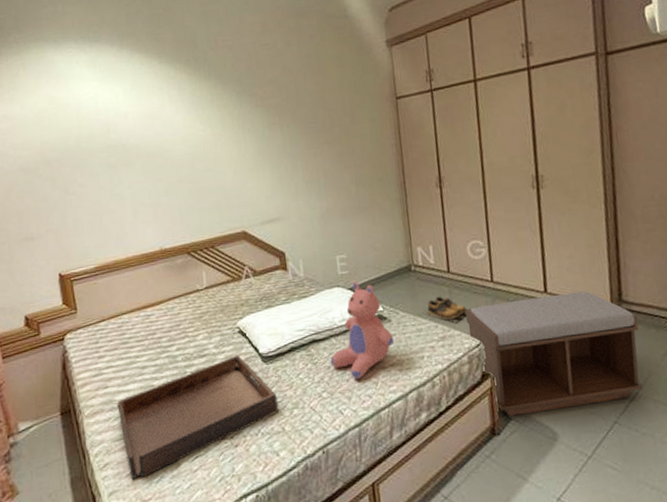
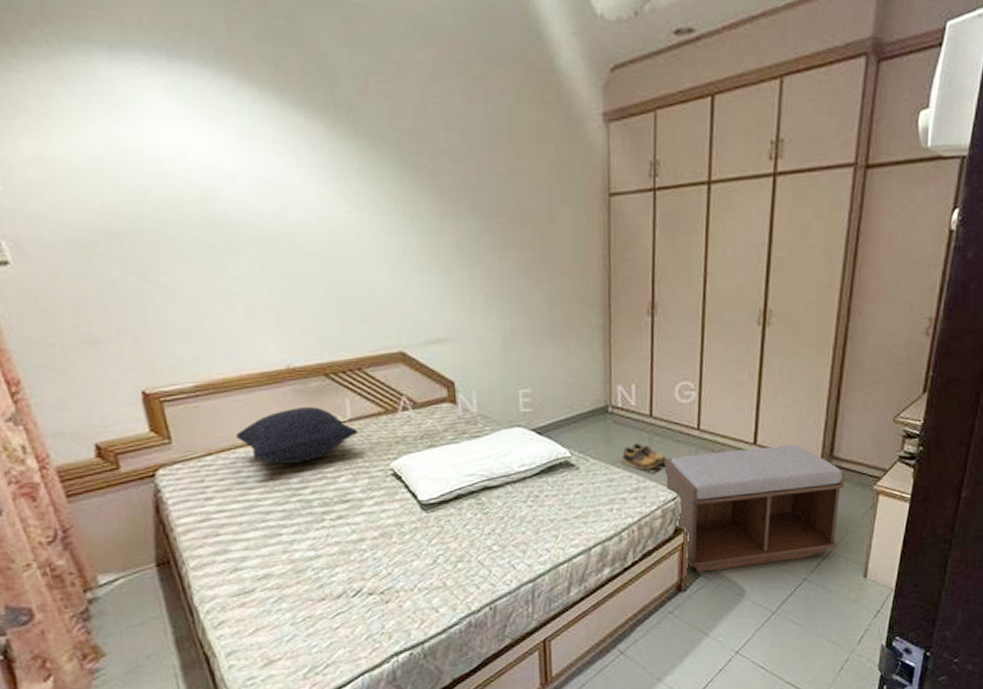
serving tray: present [117,355,278,479] -> none [233,501,439,638]
pillow: none [122,278,212,327] -> present [236,407,358,465]
teddy bear: present [330,281,394,379] -> none [504,421,581,531]

